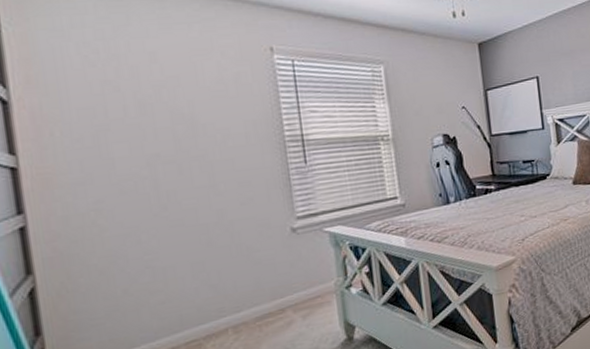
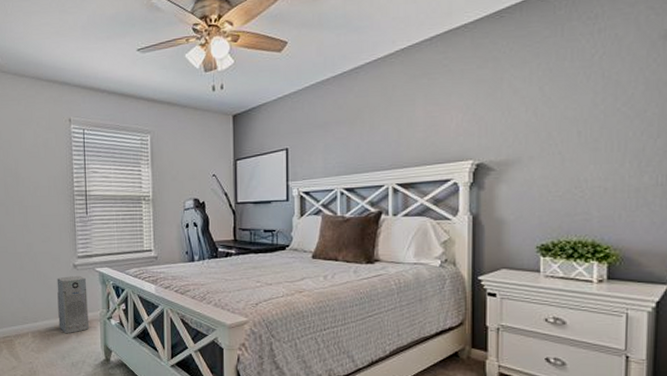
air purifier: none [267,240,320,319] -> present [57,275,89,334]

